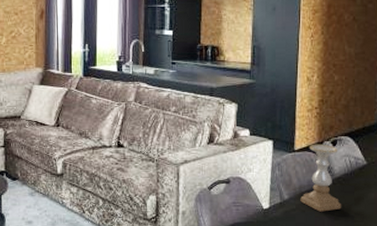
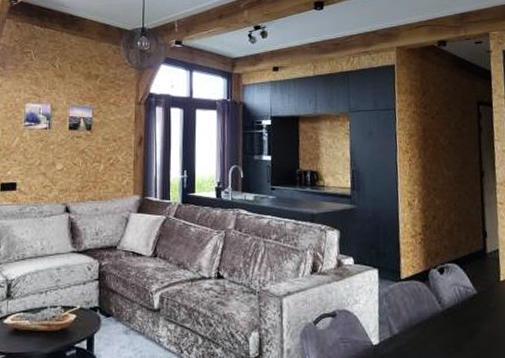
candle holder: present [300,144,342,212] -> none [411,272,456,347]

